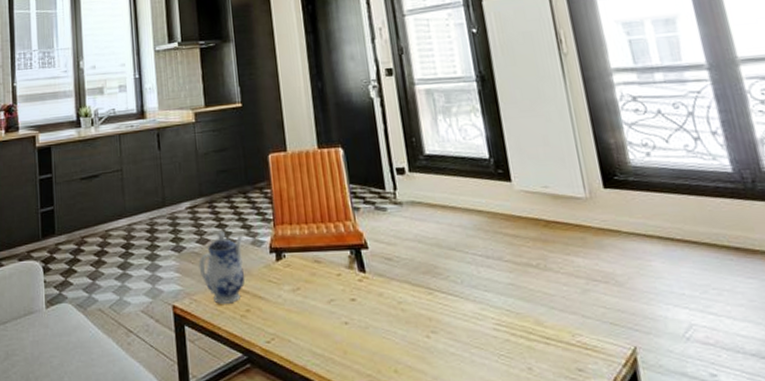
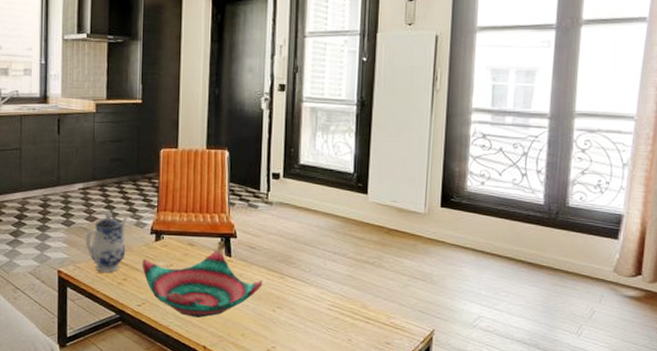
decorative bowl: none [264,266,409,352] -> present [142,251,263,318]

